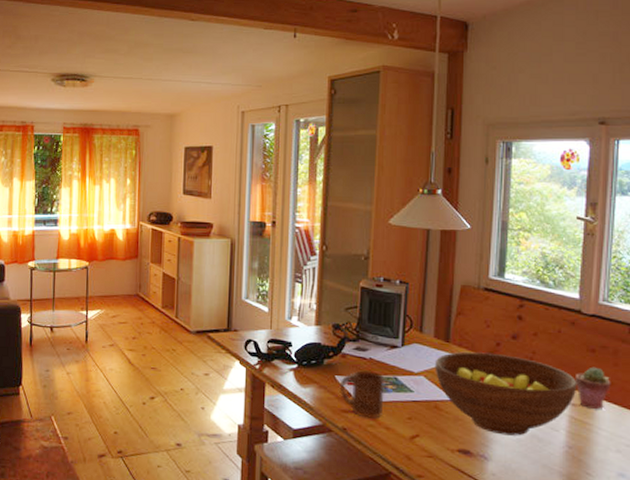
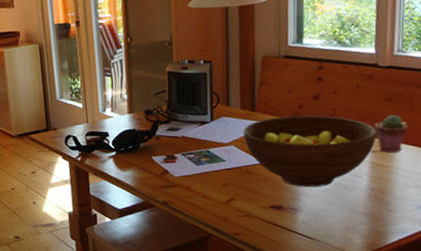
cup: present [339,370,386,418] -> none [157,148,199,190]

